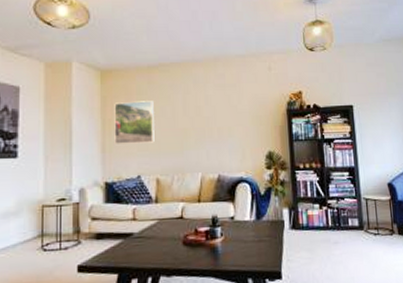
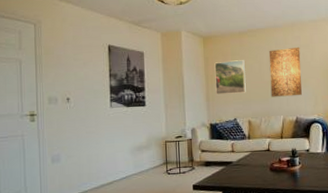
wall art: none [185,86,227,149] -> present [268,46,302,97]

